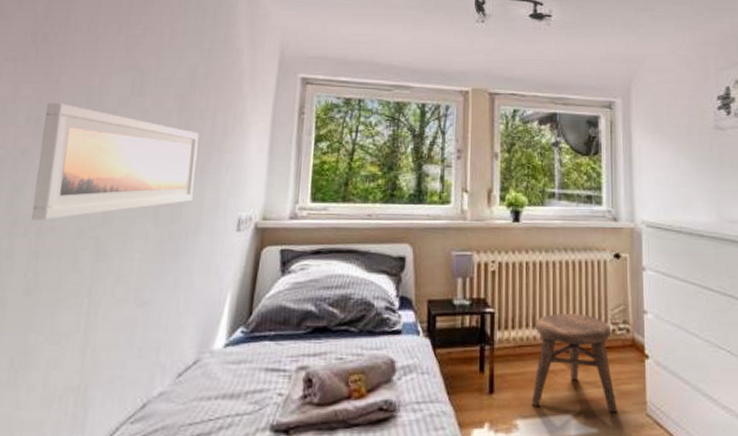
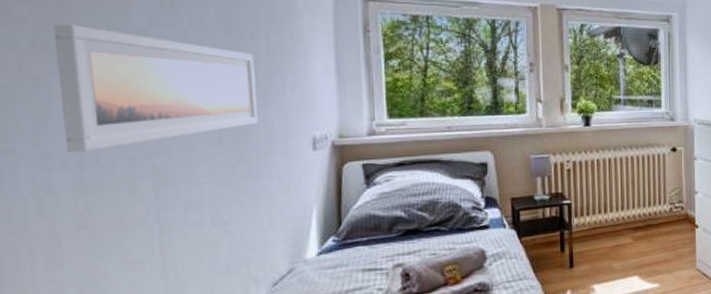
stool: present [531,314,617,413] -> none [605,198,673,273]

